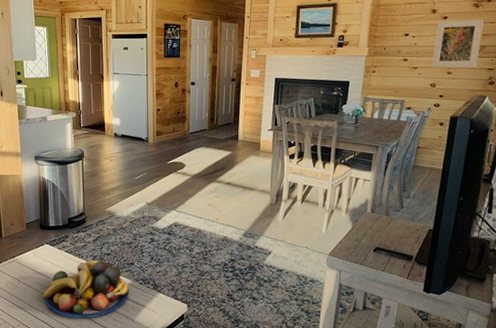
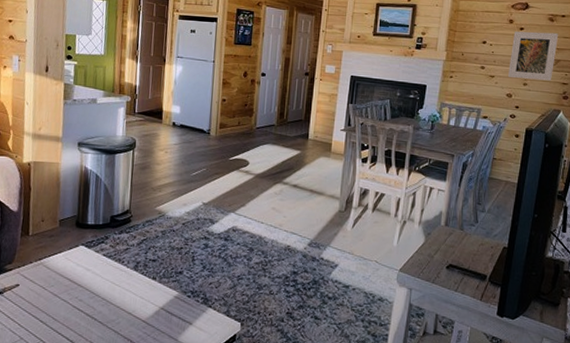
fruit bowl: present [42,260,130,319] -> none [70,266,175,336]

